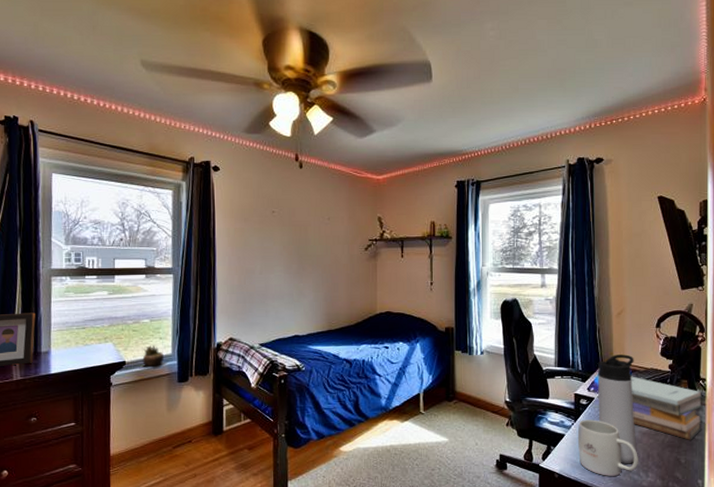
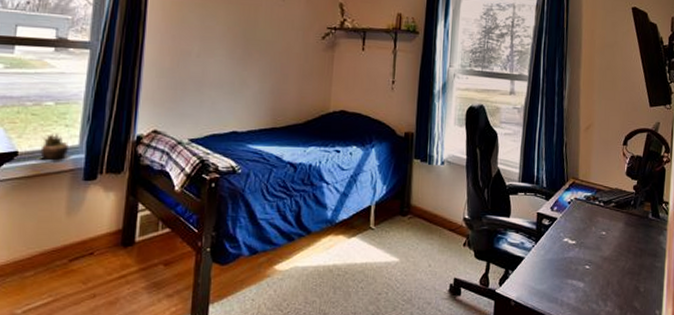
mug: present [577,419,638,476] -> none [537,242,598,305]
thermos bottle: present [598,354,636,463] -> none [560,172,600,291]
books: present [630,376,703,440] -> none [595,196,664,267]

